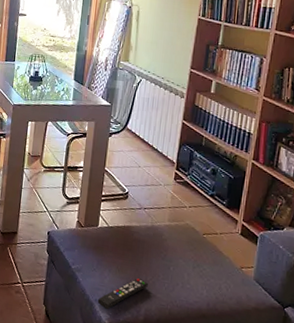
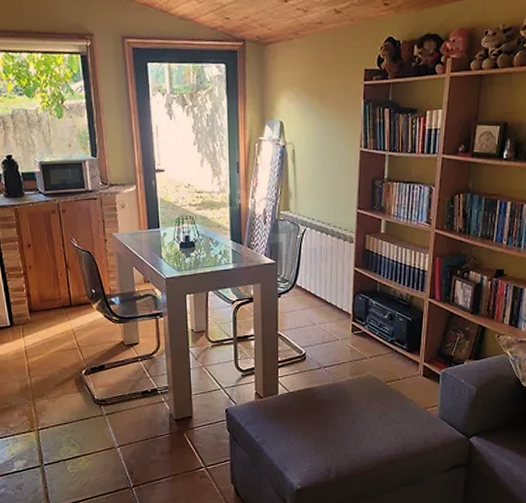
remote control: present [97,277,148,310] -> none [287,437,336,475]

